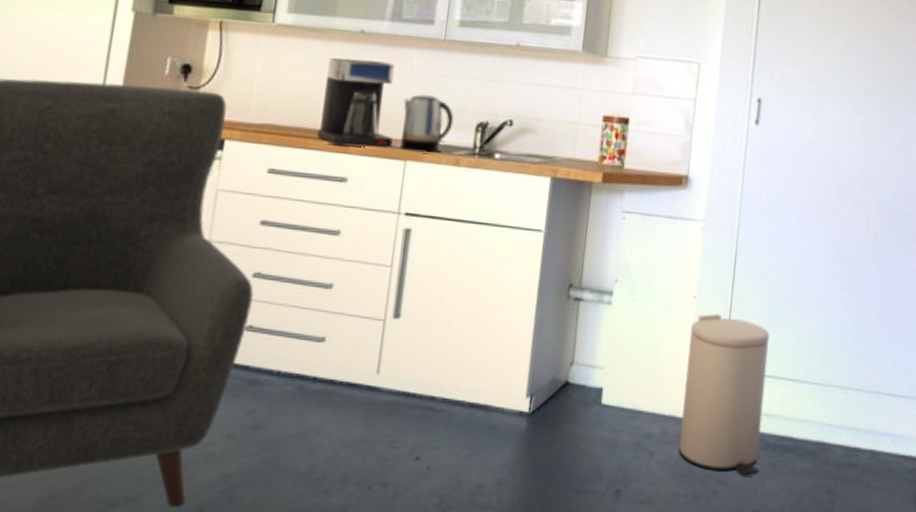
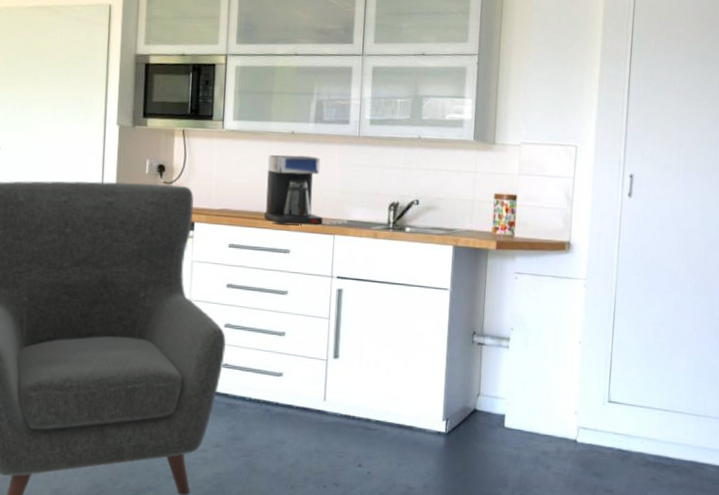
kettle: present [399,94,454,153] -> none [328,181,371,229]
pedal bin: present [679,314,770,476] -> none [571,356,647,487]

